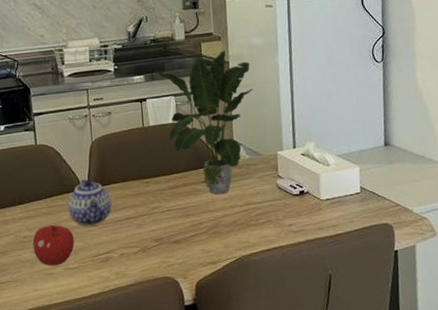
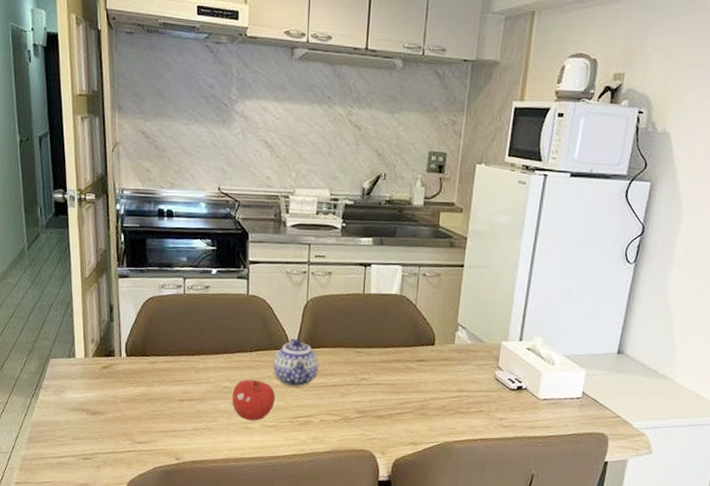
potted plant: present [155,50,254,195] -> none [385,224,489,377]

